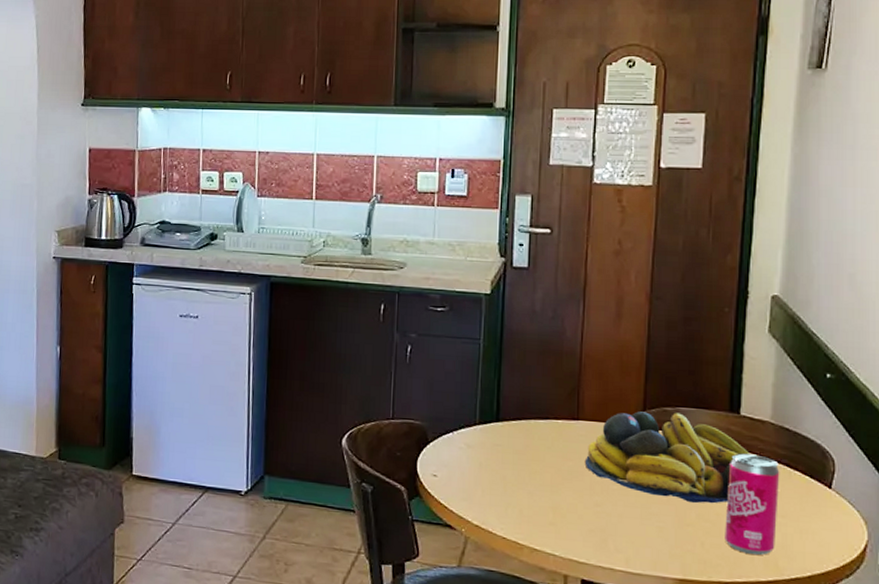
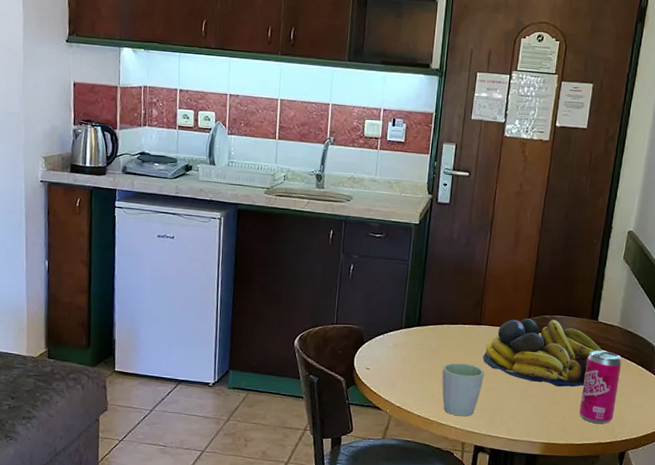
mug: none [531,469,588,540] -> present [442,362,485,417]

